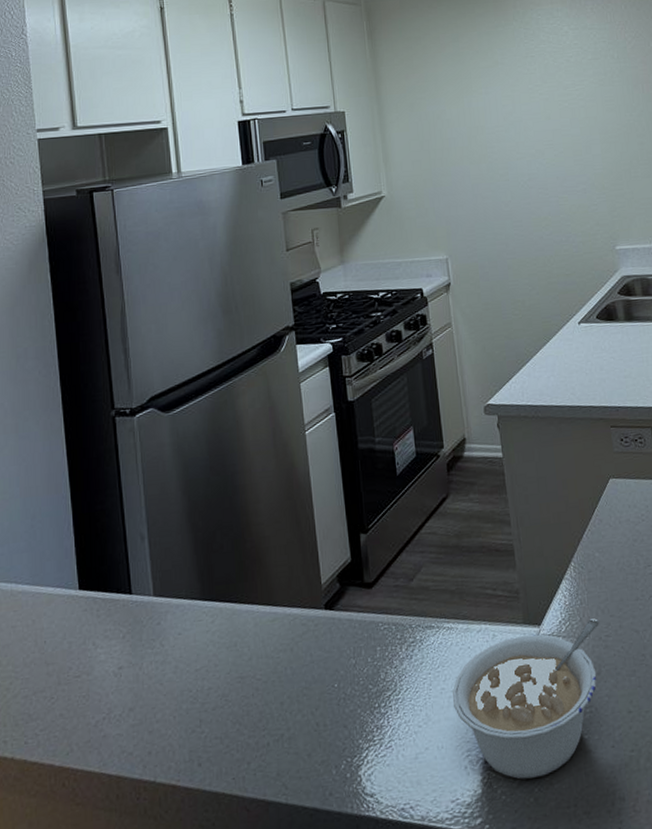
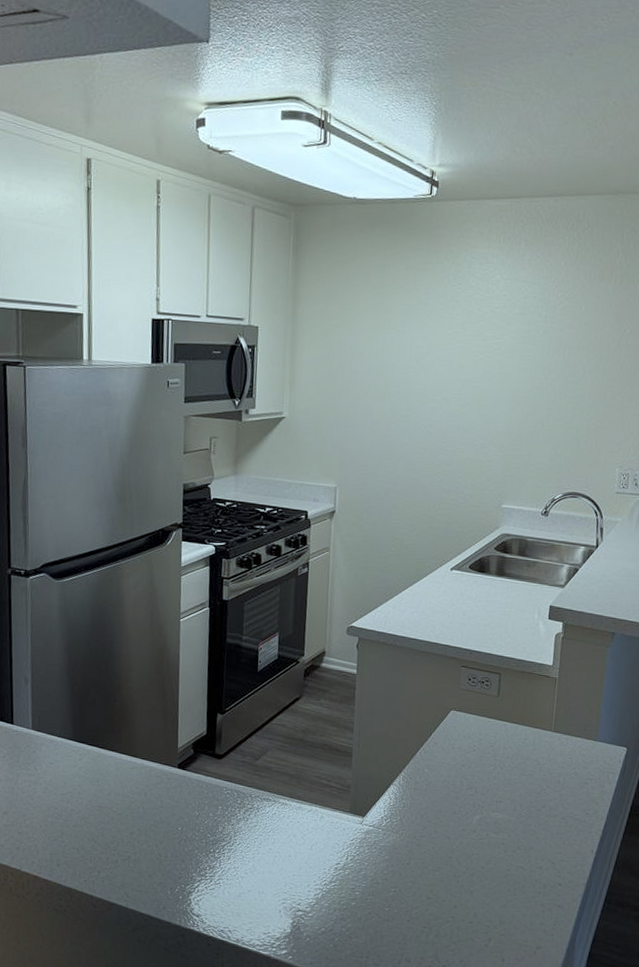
legume: present [453,618,599,779] -> none [278,820,417,931]

